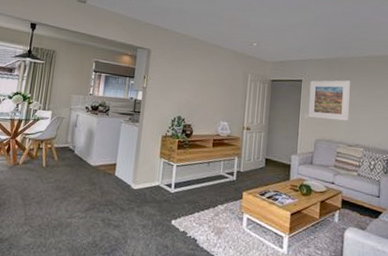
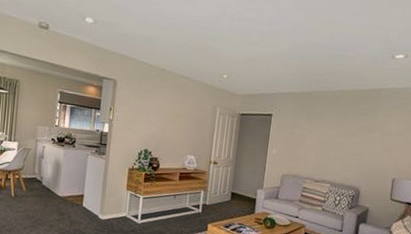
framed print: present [308,80,350,121] -> none [276,115,322,157]

